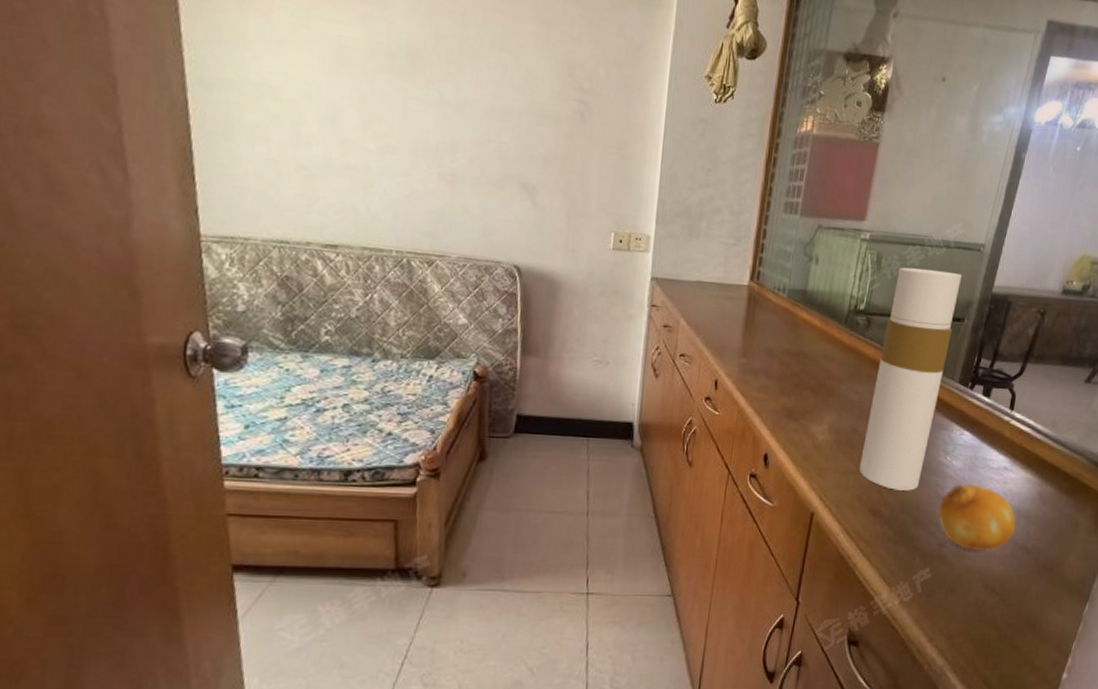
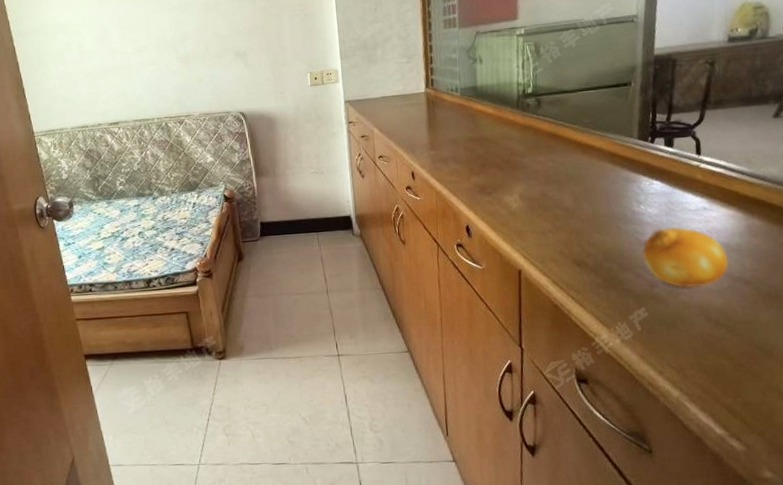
pump dispenser: present [859,267,962,491] -> none [555,45,622,242]

